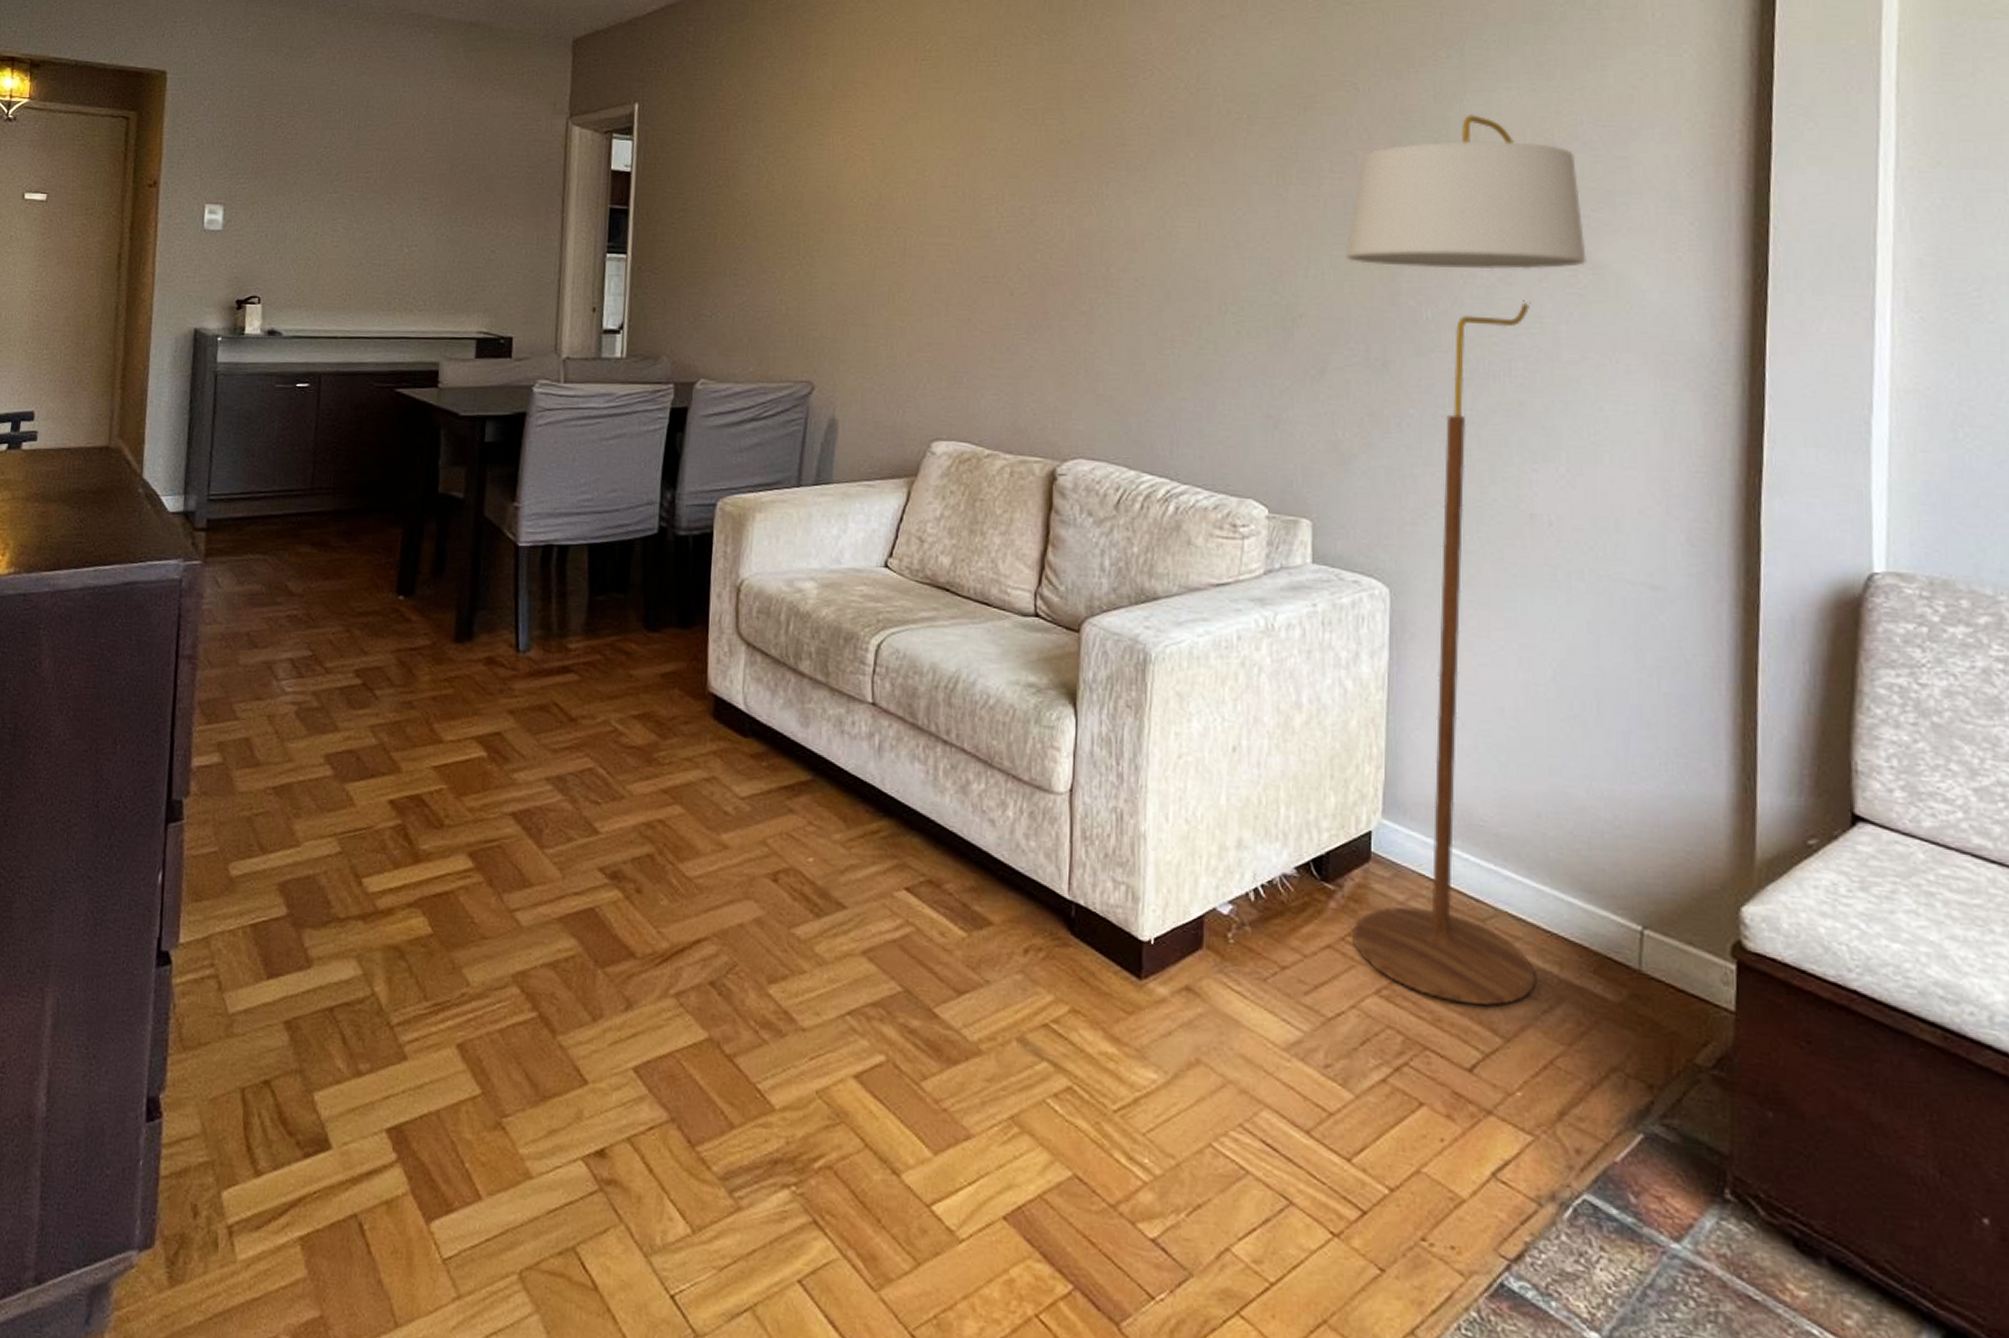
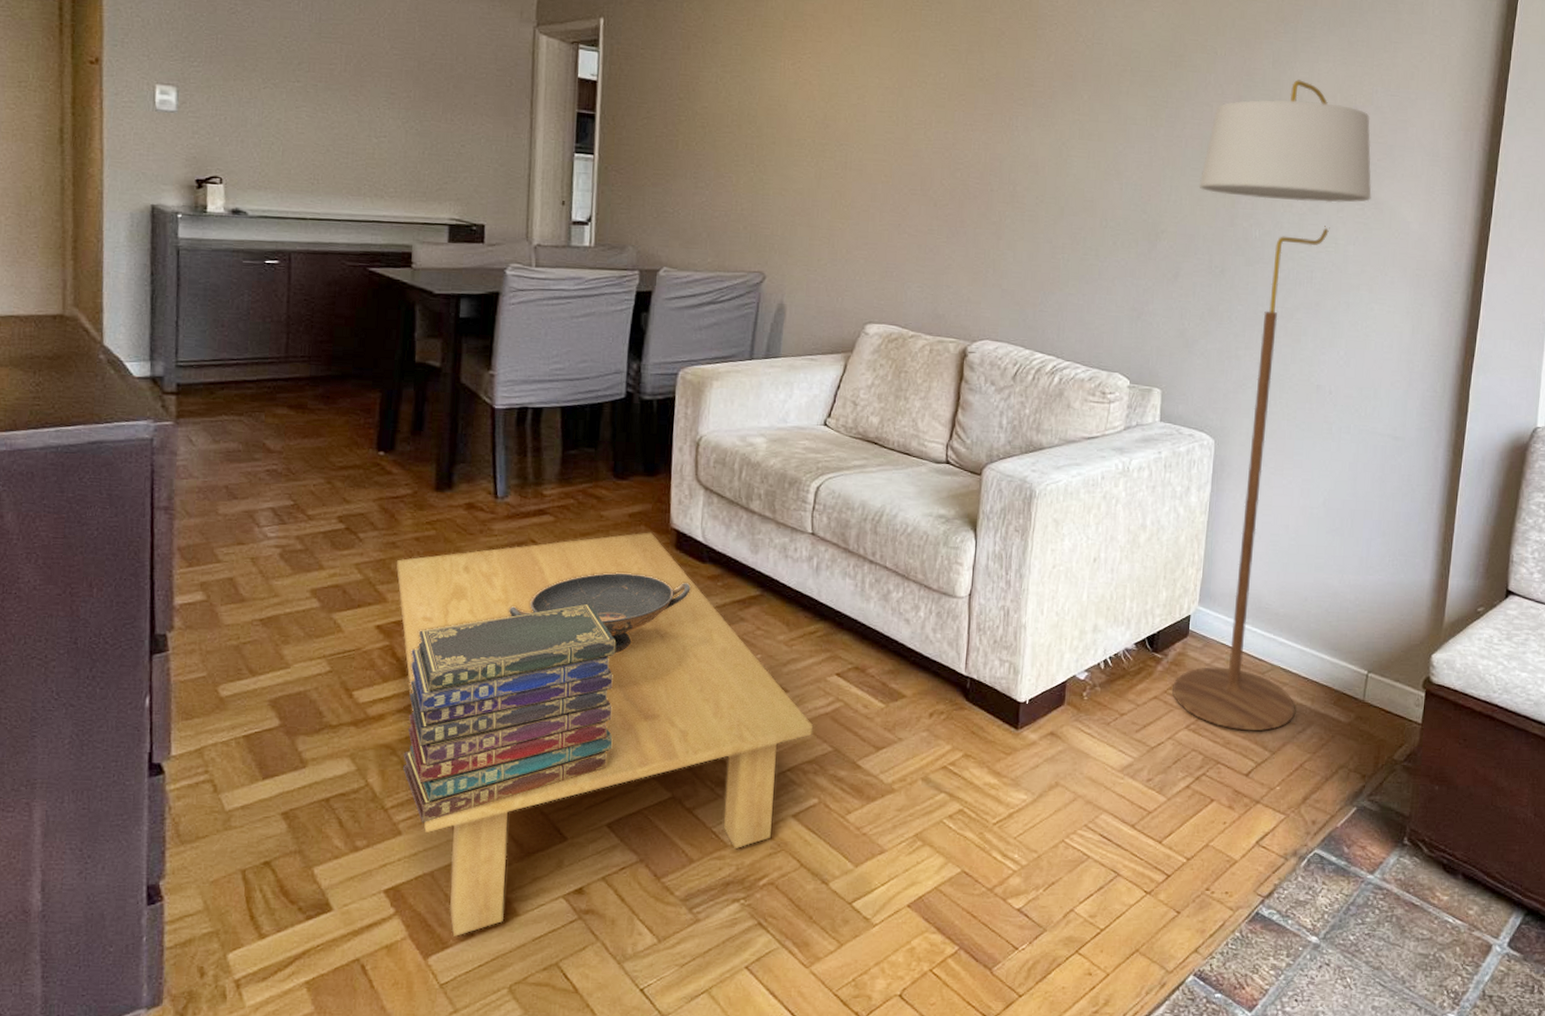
book stack: none [411,782,646,1048] -> present [403,603,616,823]
coffee table: none [412,696,878,1198] -> present [396,532,814,936]
decorative bowl: none [527,745,731,848] -> present [508,572,691,654]

